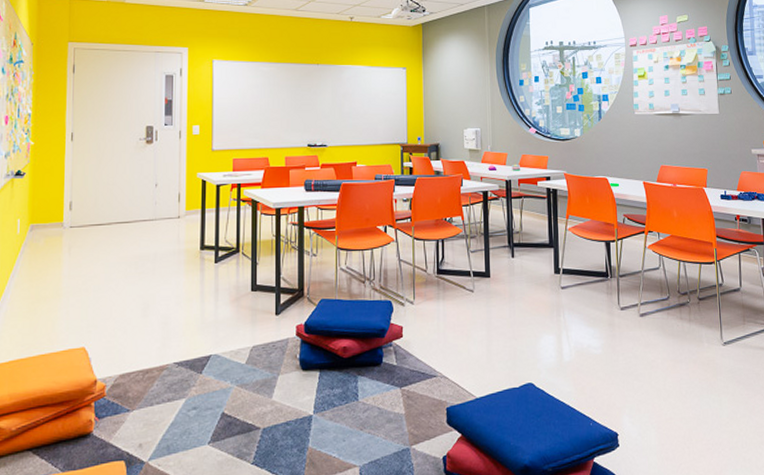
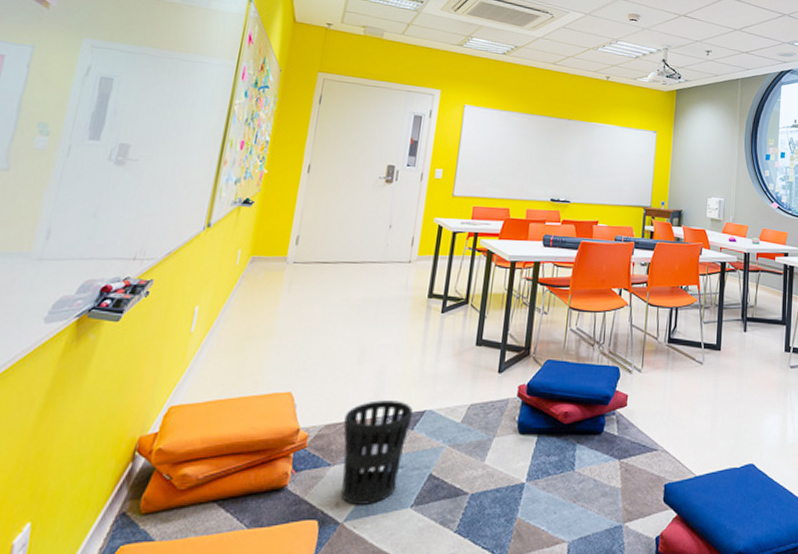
wastebasket: none [137,348,199,445] -> present [341,400,413,505]

